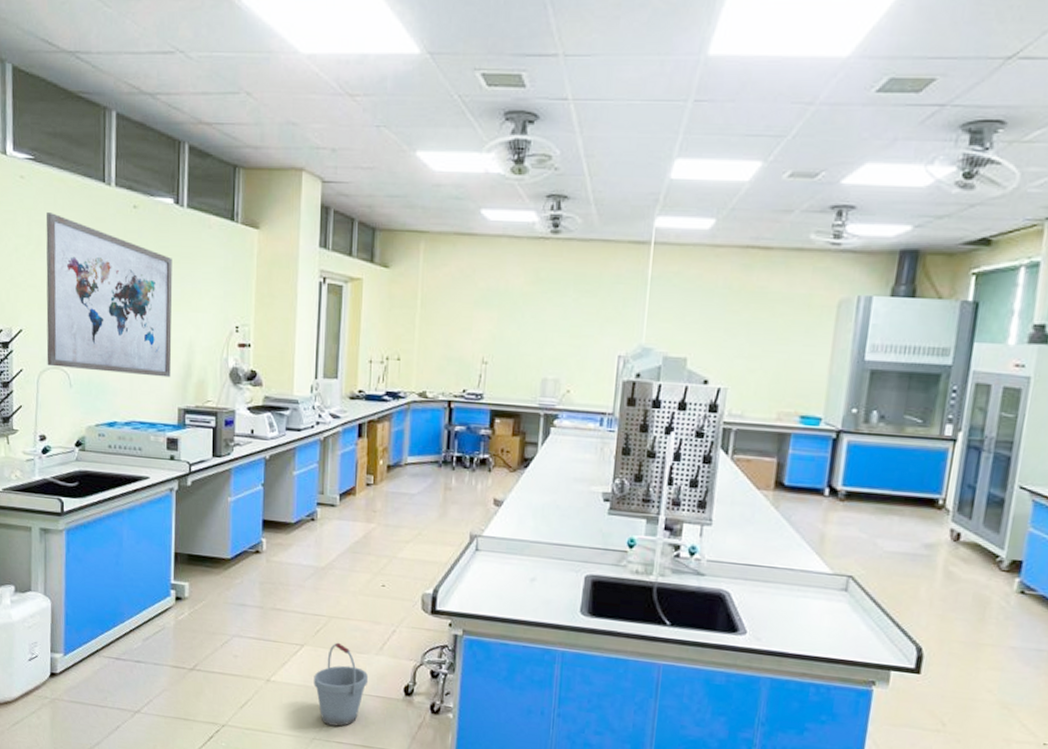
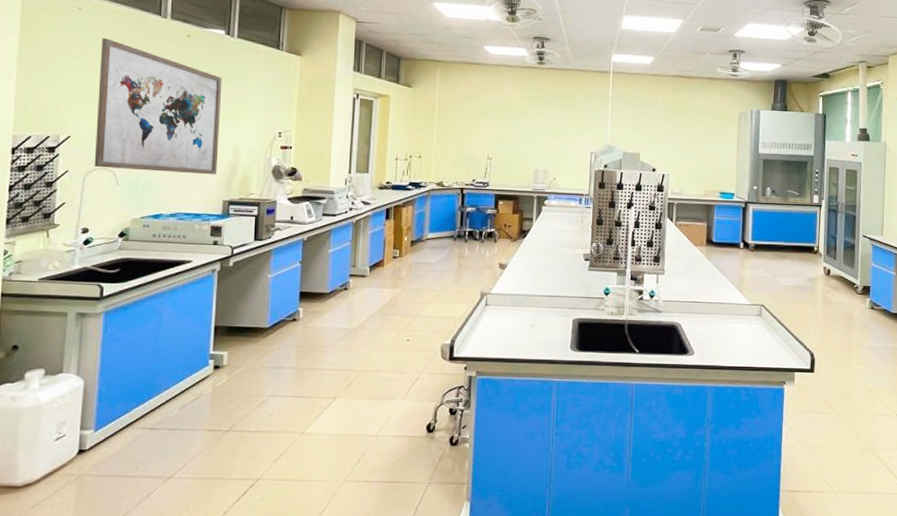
bucket: present [314,642,368,727] -> none [345,392,394,467]

